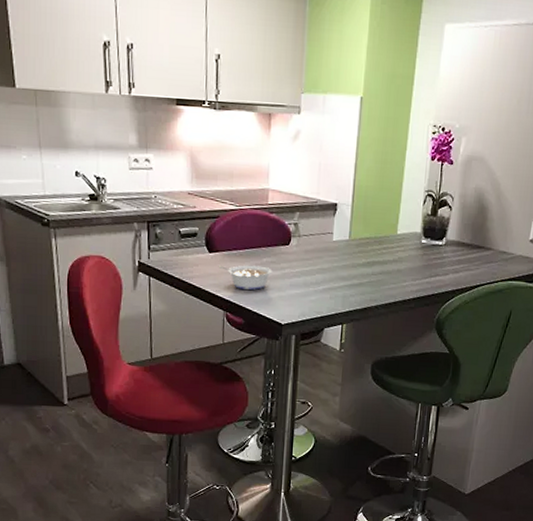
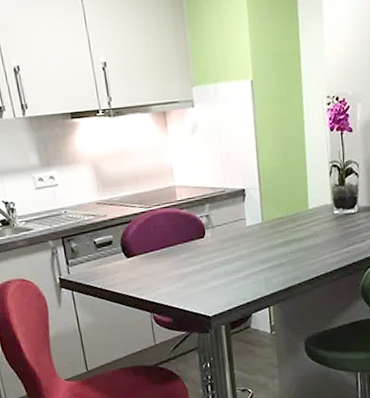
legume: present [218,265,273,291] -> none [138,262,192,289]

